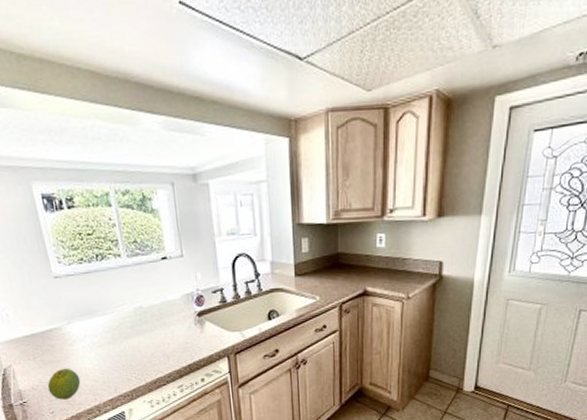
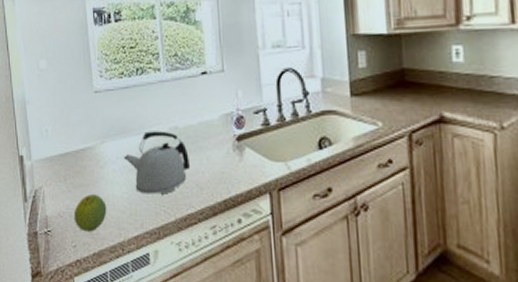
kettle: none [91,310,157,365] -> present [123,131,191,194]

